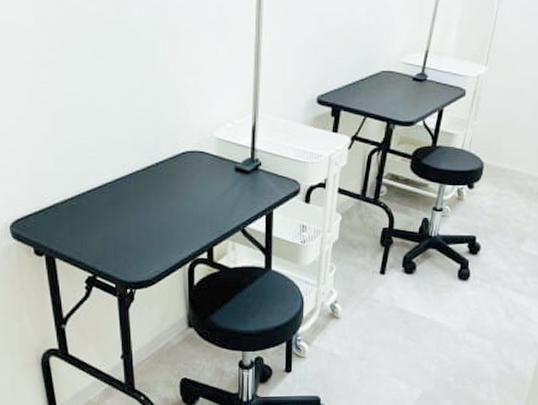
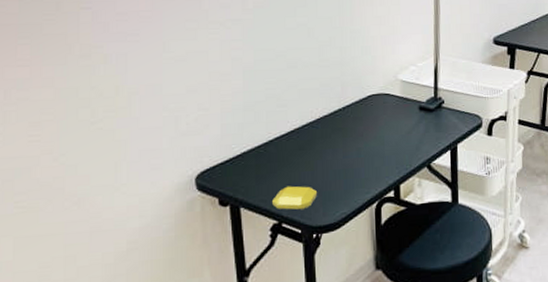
soap bar: none [86,240,131,265] -> present [272,186,318,210]

